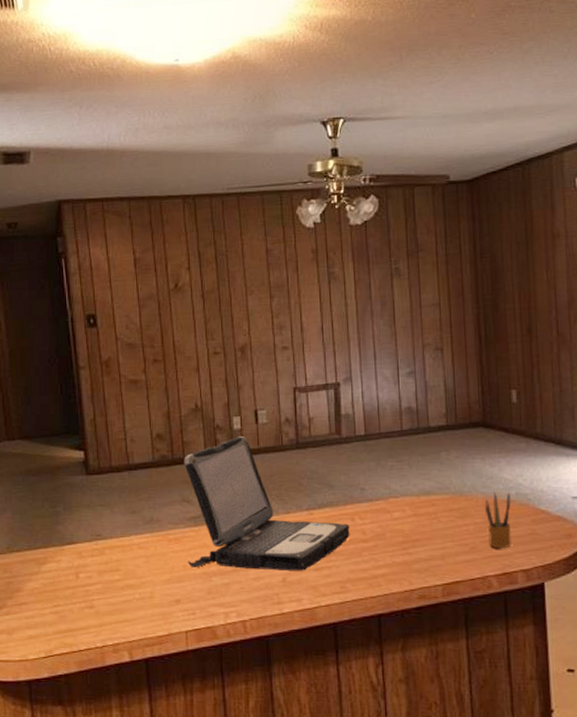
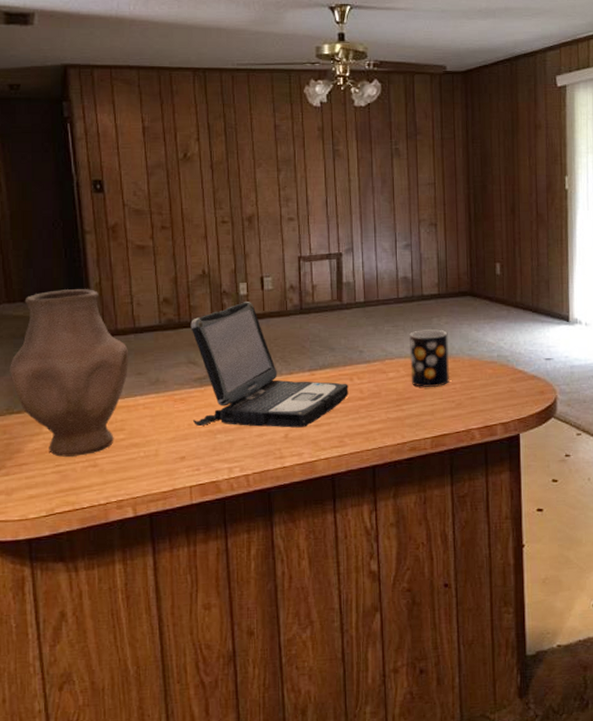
vase: none [10,425,124,597] -> present [10,289,129,457]
mug: none [415,464,461,530] -> present [410,329,449,388]
pencil box: present [484,491,512,548] -> none [470,354,493,404]

